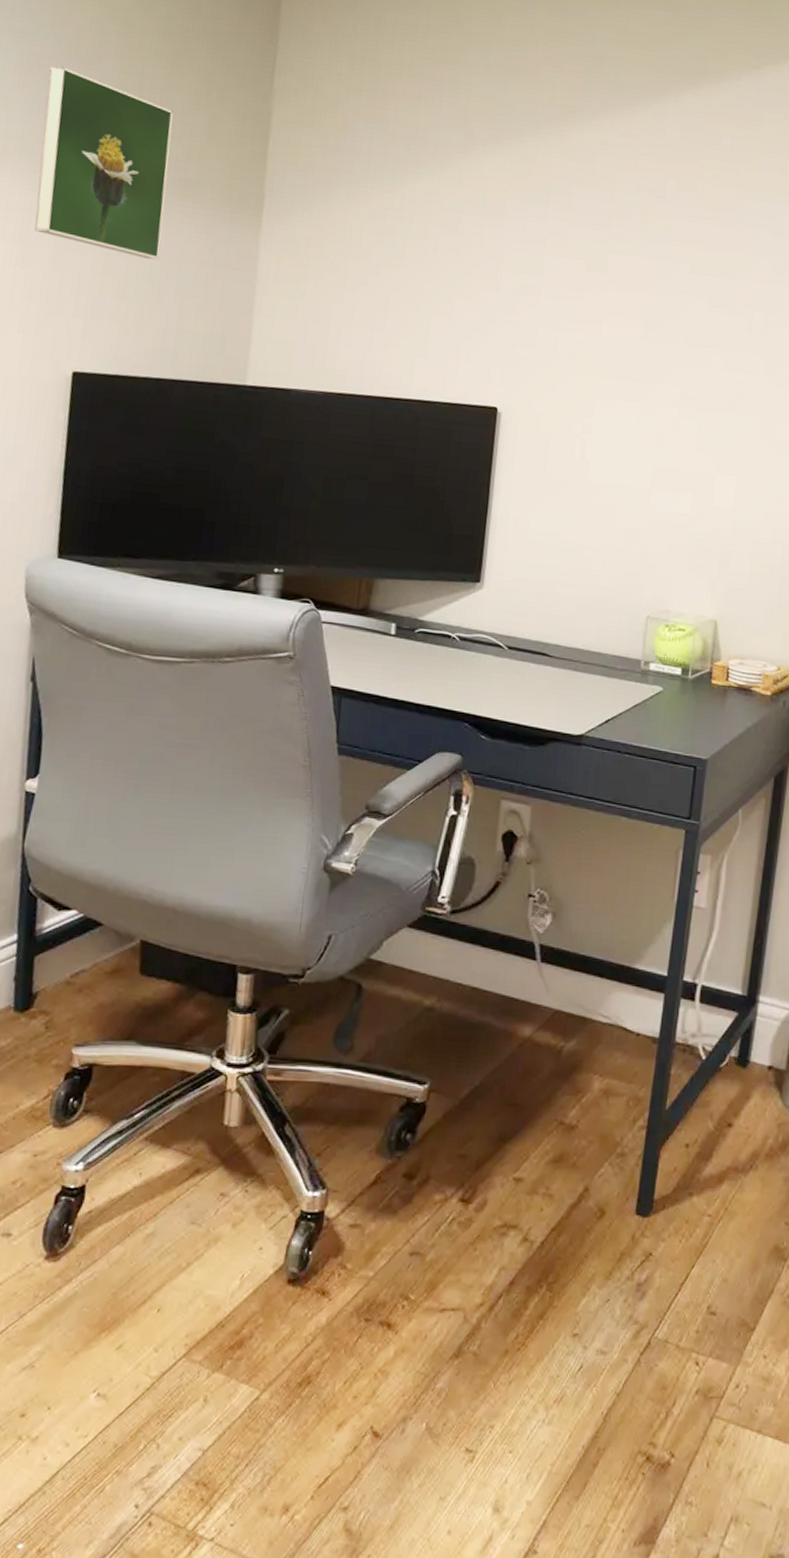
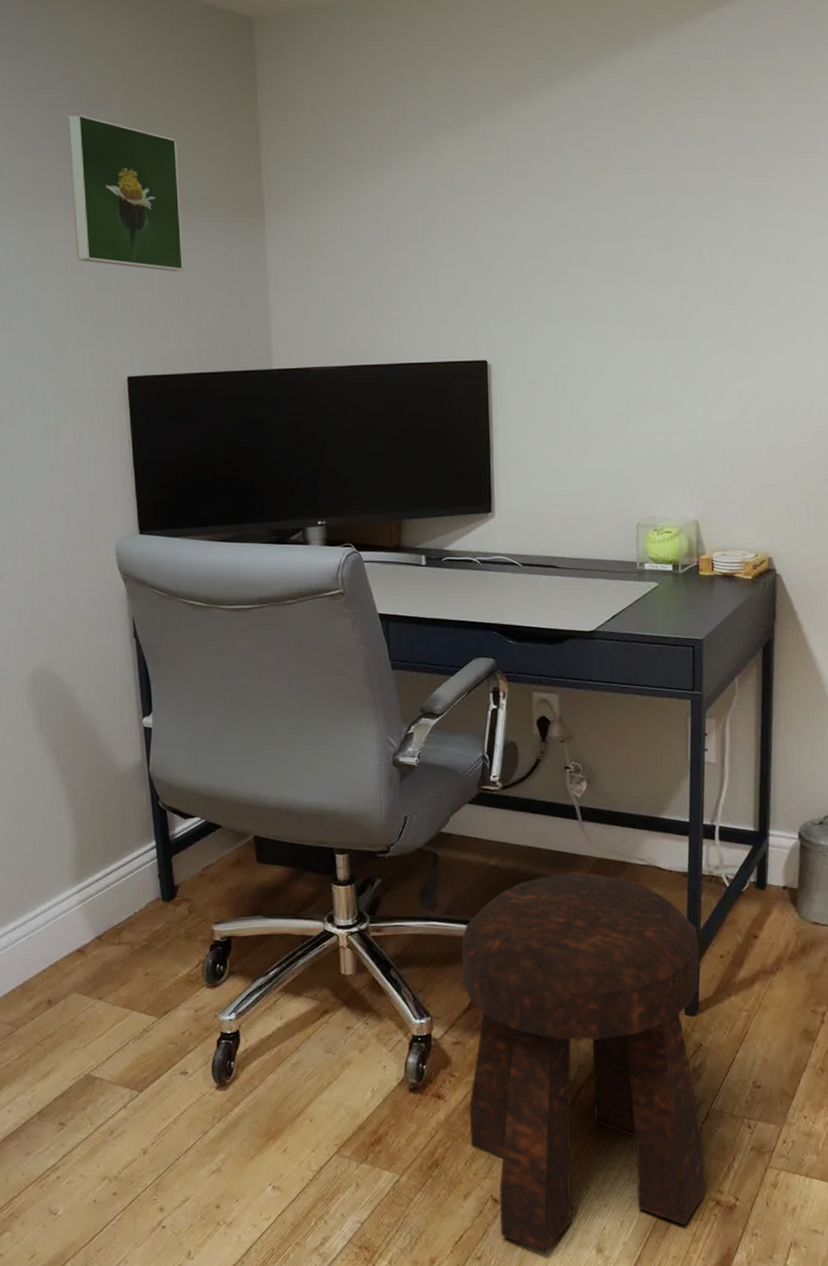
stool: none [355,1025,662,1510] -> present [462,873,705,1254]

